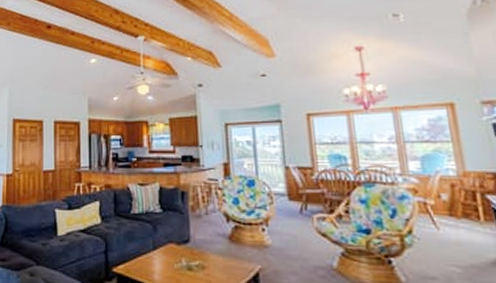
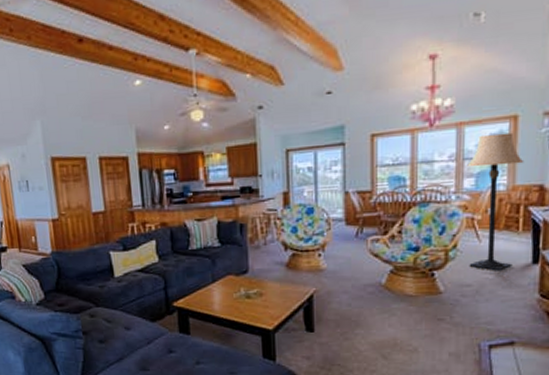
lamp: none [409,119,482,264] -> present [467,132,524,271]

